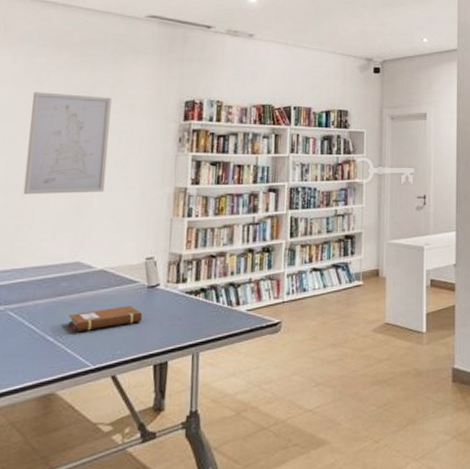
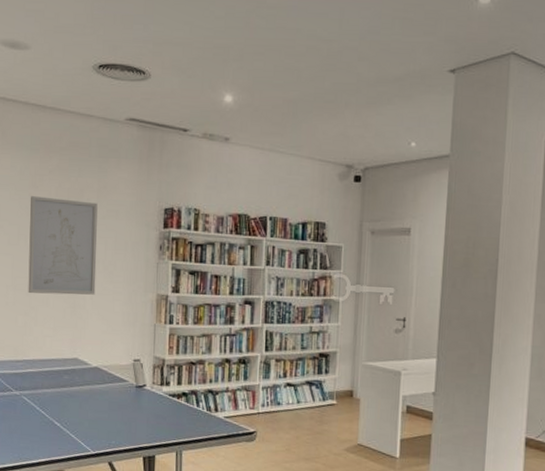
notebook: present [68,305,143,331] -> none [71,401,132,421]

